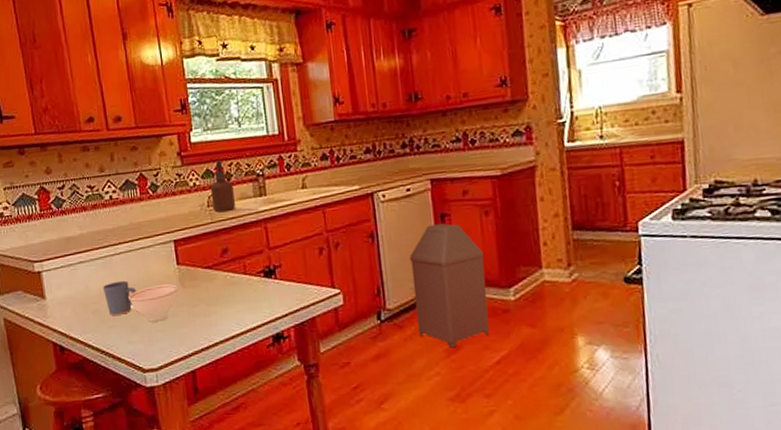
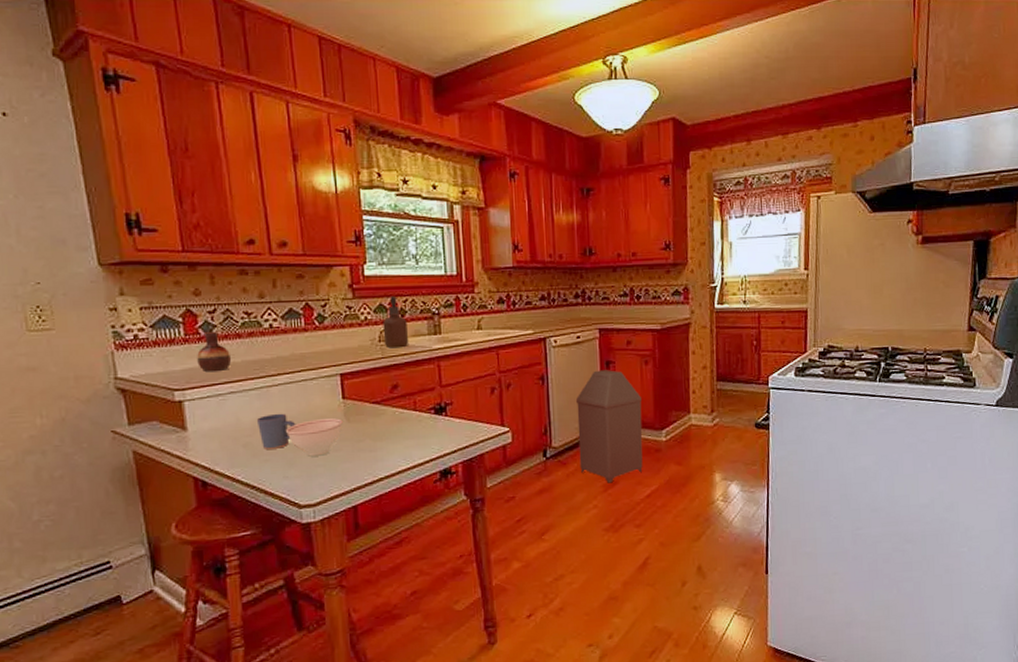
vase: none [51,205,80,244] -> present [197,331,232,373]

